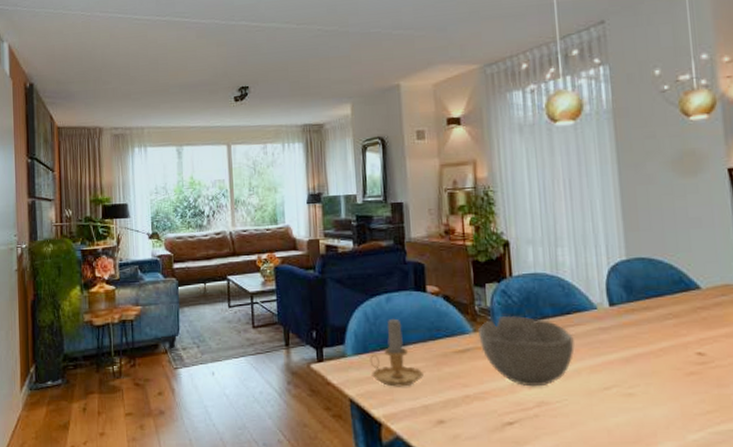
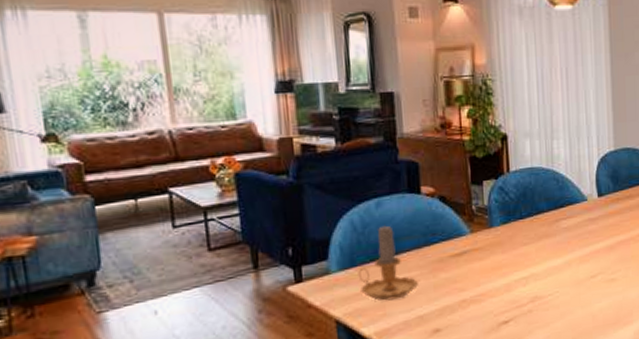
bowl: present [477,315,575,387] -> none [474,212,566,284]

